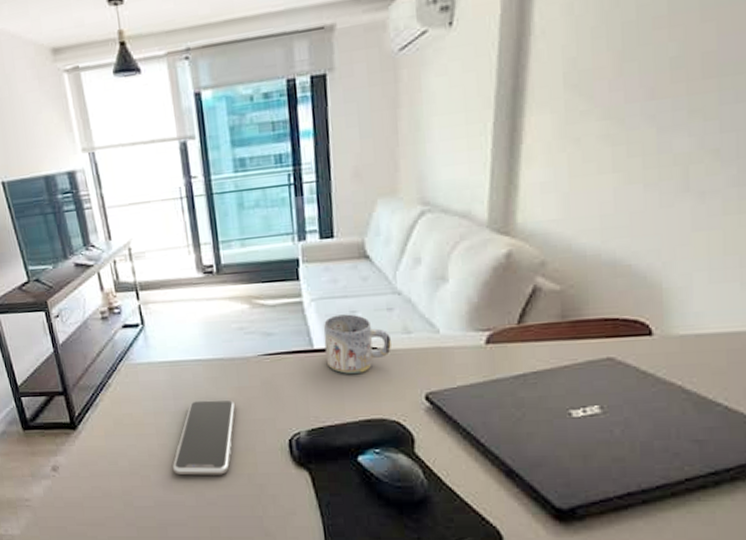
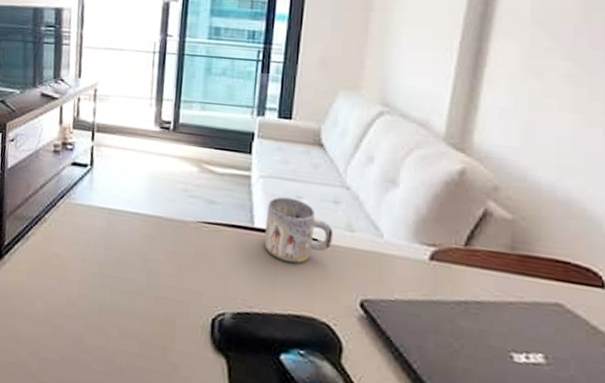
smartphone: present [172,399,236,476] -> none [87,255,165,343]

